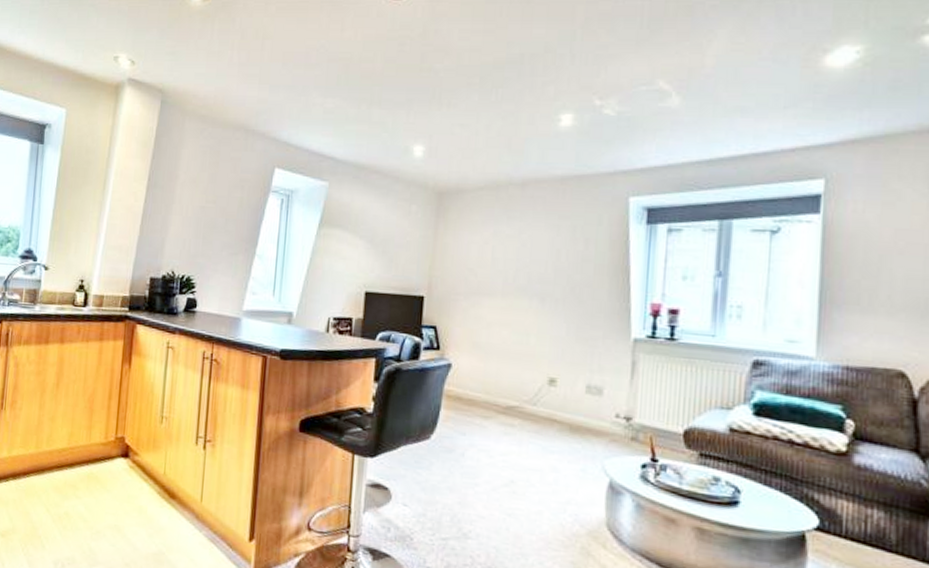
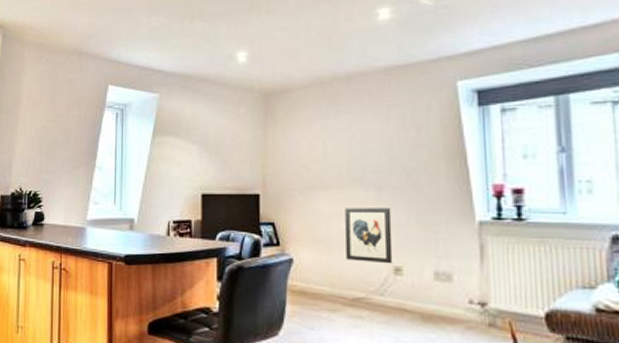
wall art: none [504,316,552,375] -> present [345,208,393,264]

